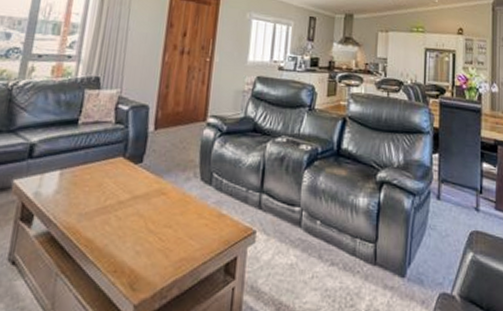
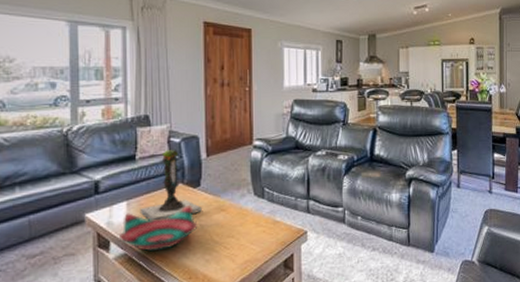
decorative bowl: none [45,182,134,234] -> present [120,204,198,252]
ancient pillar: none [72,111,141,197] -> present [139,145,202,221]

